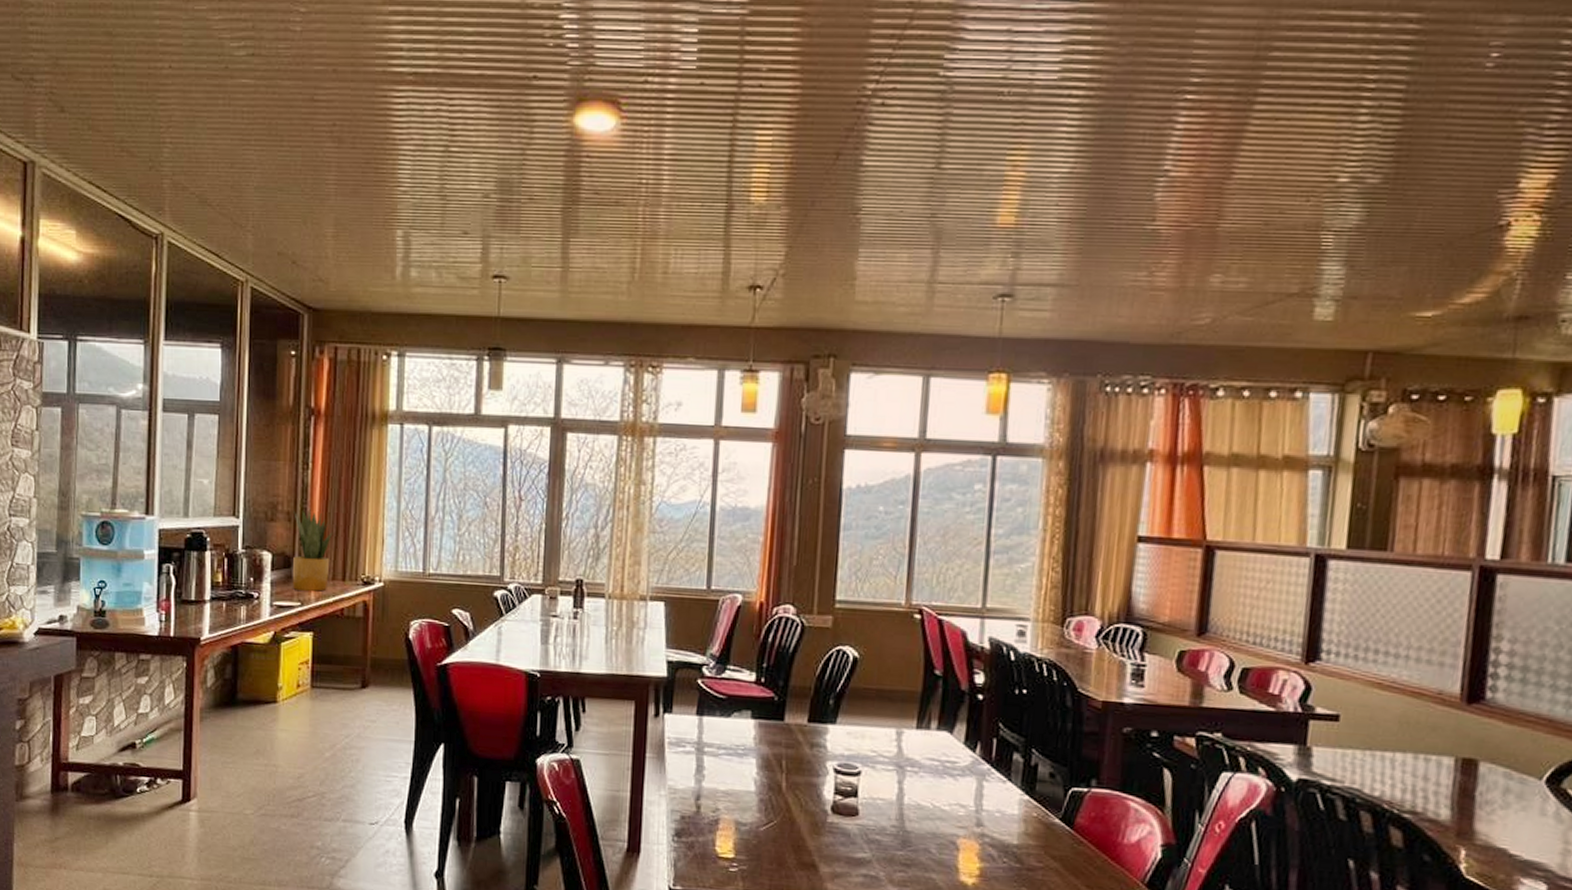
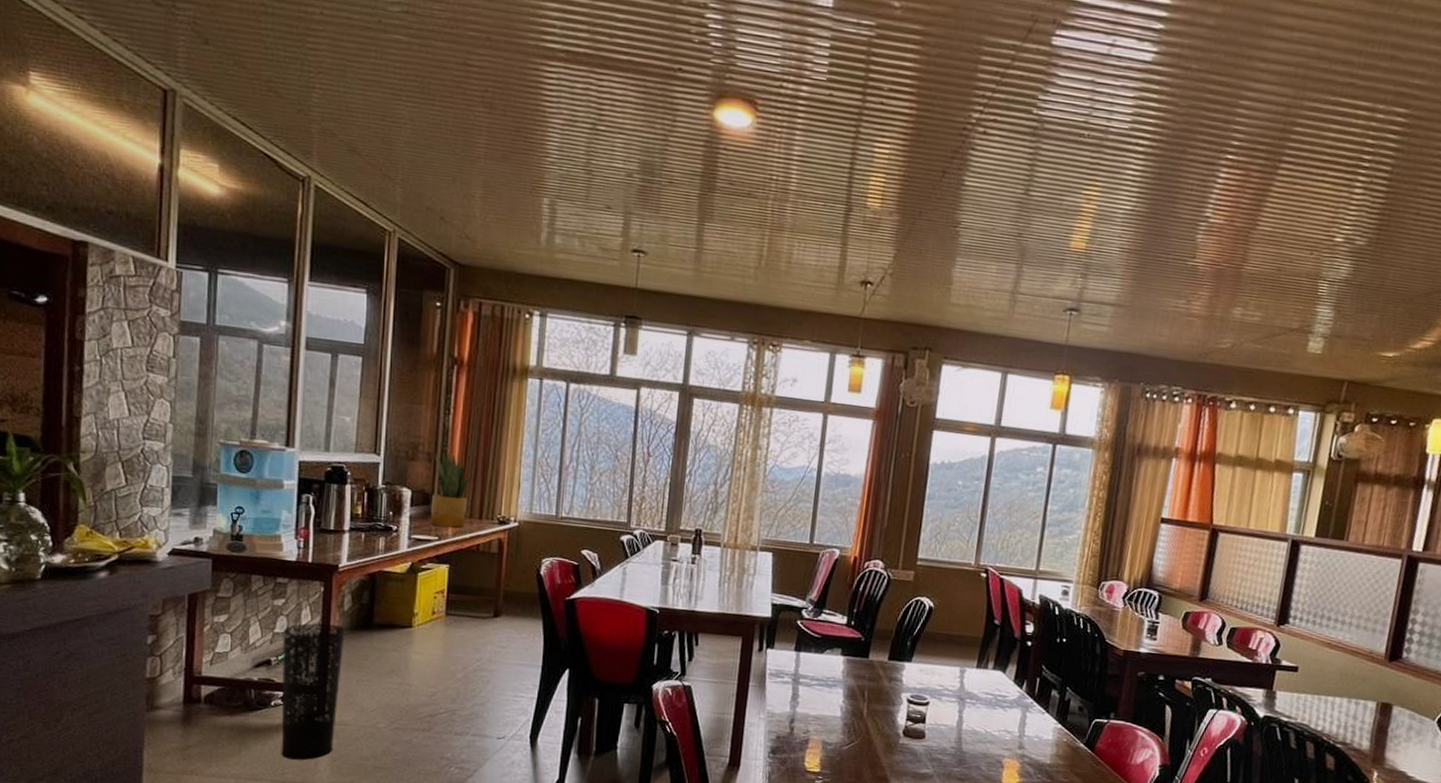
umbrella stand: none [146,701,209,852] -> present [281,623,345,760]

